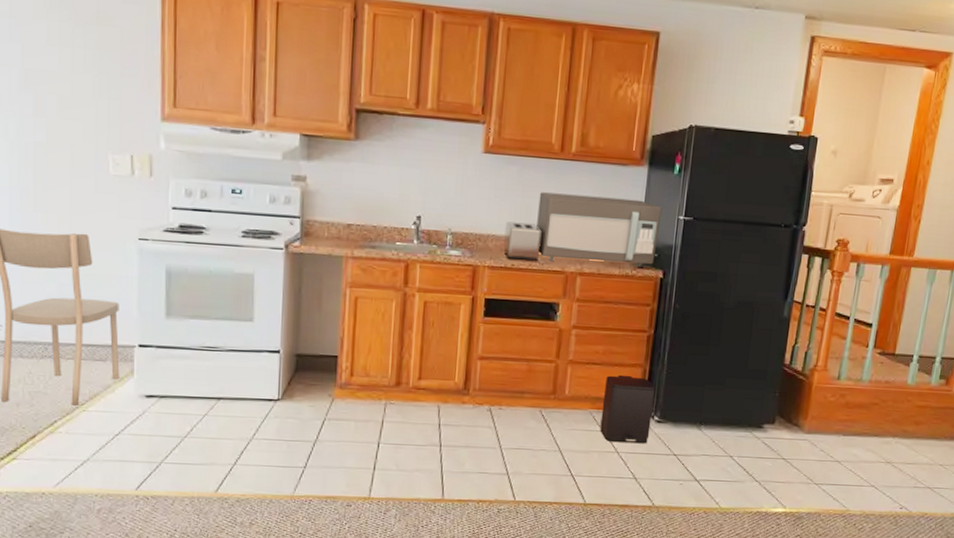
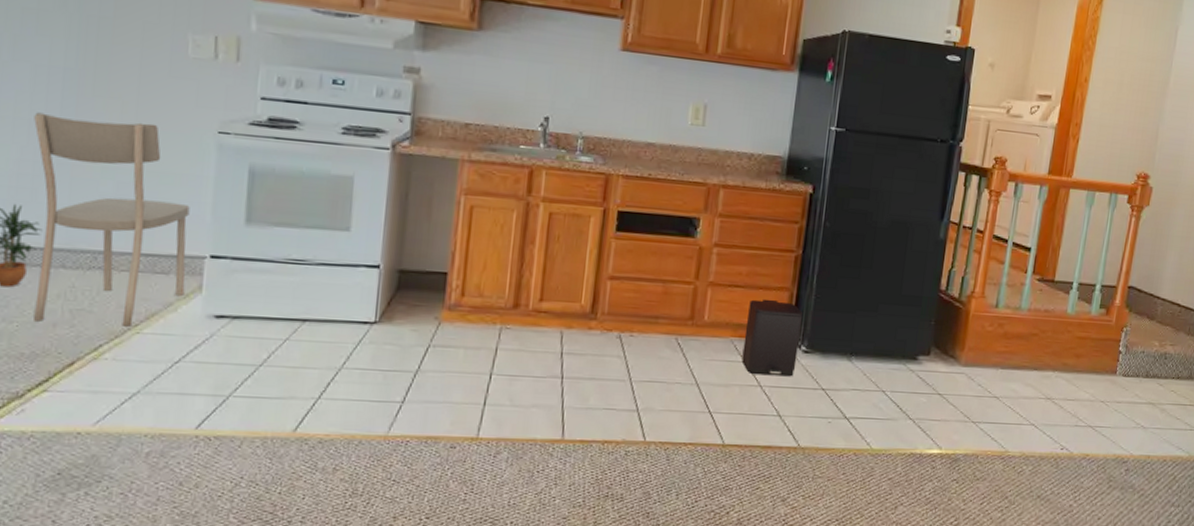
toaster: present [503,221,542,262] -> none [640,126,683,172]
microwave: present [537,192,663,268] -> none [677,95,813,182]

